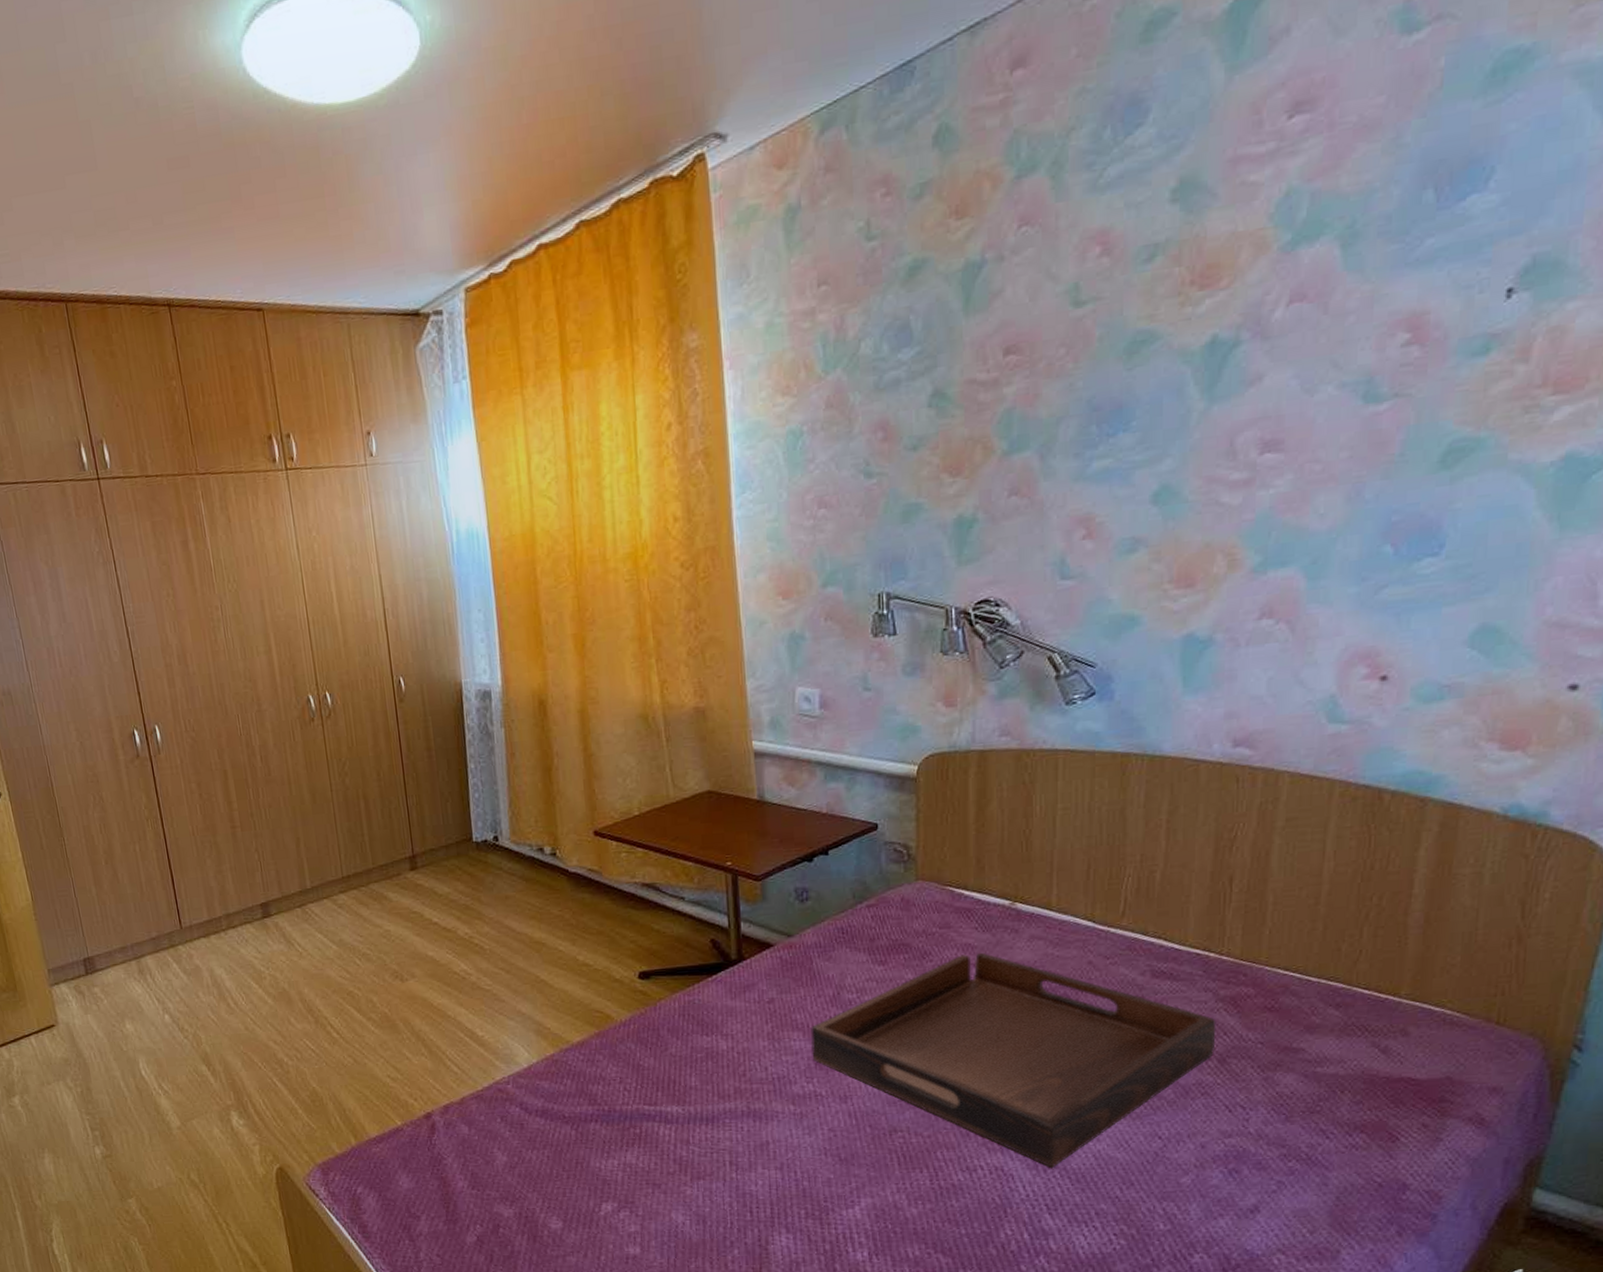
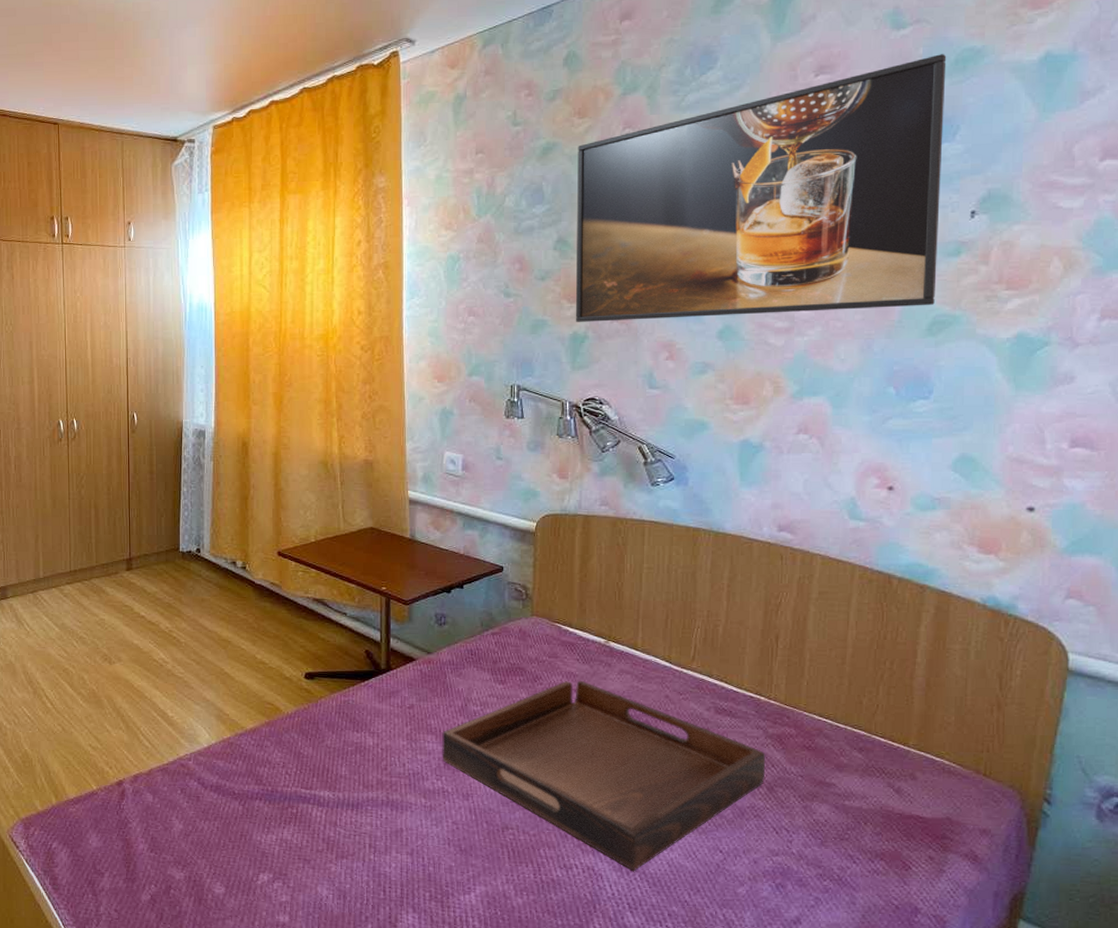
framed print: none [956,62,1480,502] -> present [575,54,947,322]

